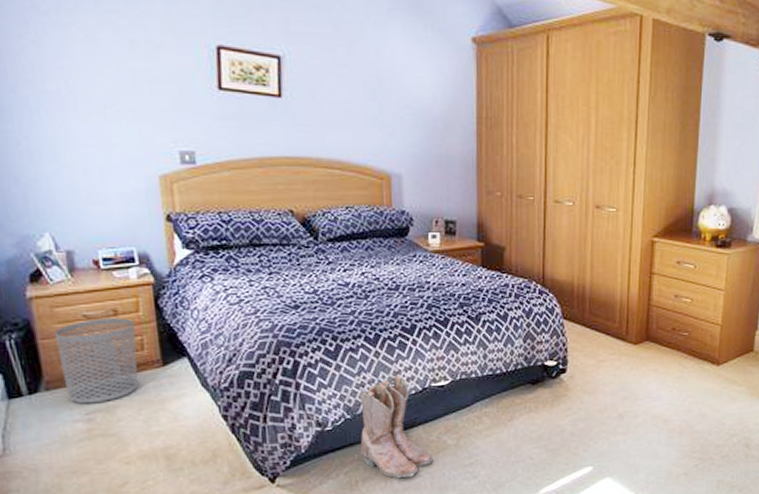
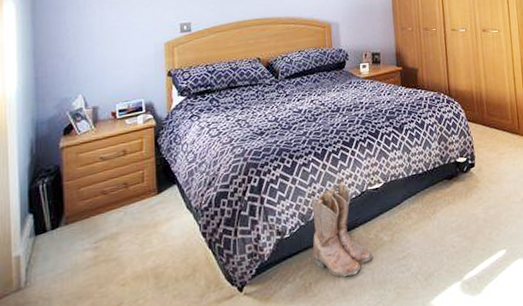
waste bin: present [55,318,139,404] -> none [78,156,139,234]

